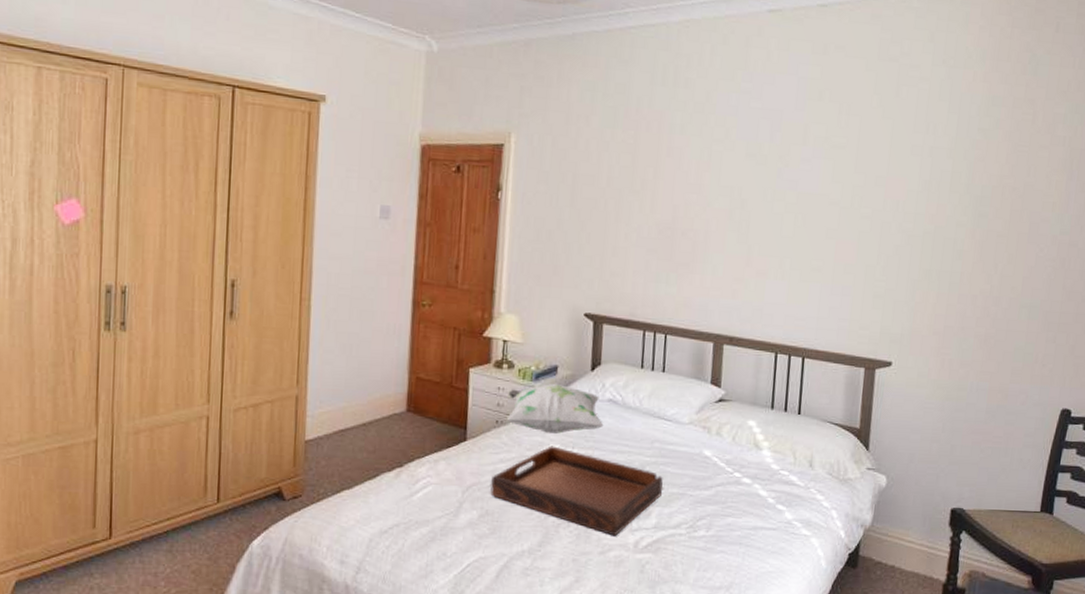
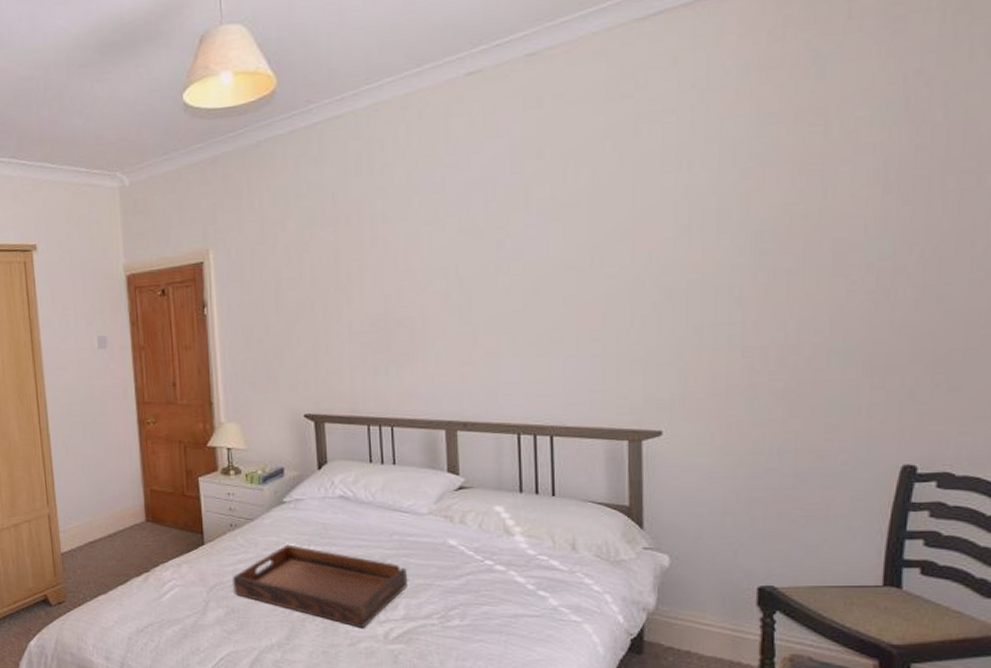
decorative pillow: present [506,383,604,434] -> none [238,484,338,533]

